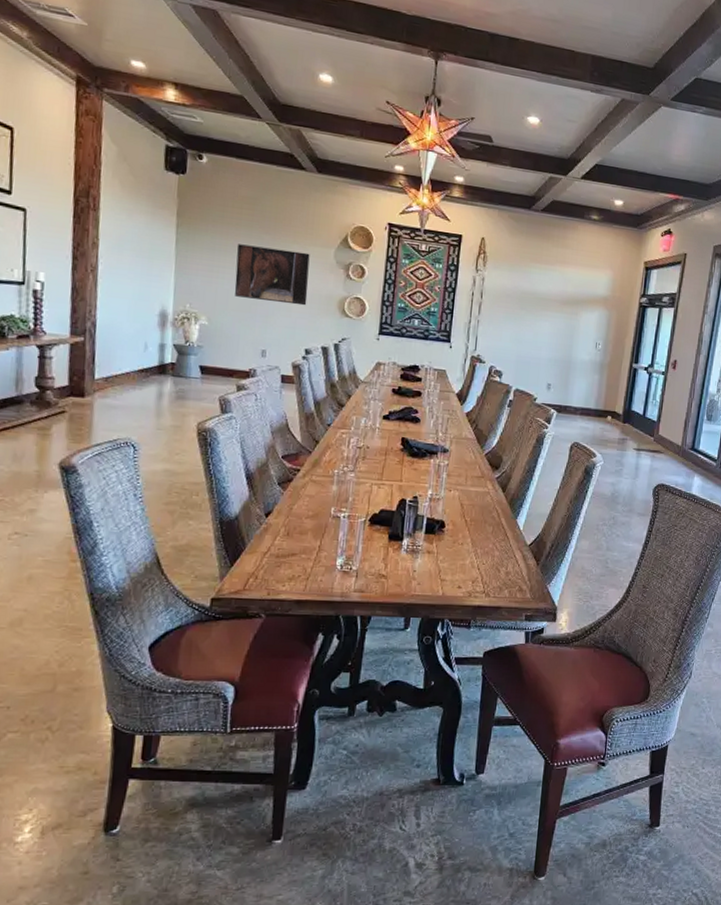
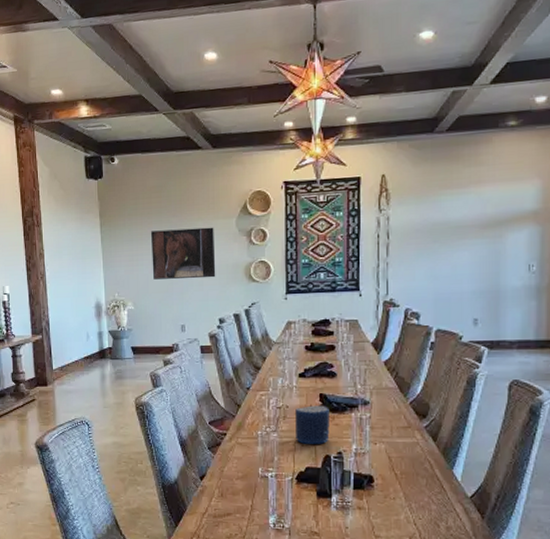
candle: none [373,448,410,488] -> present [295,405,330,444]

